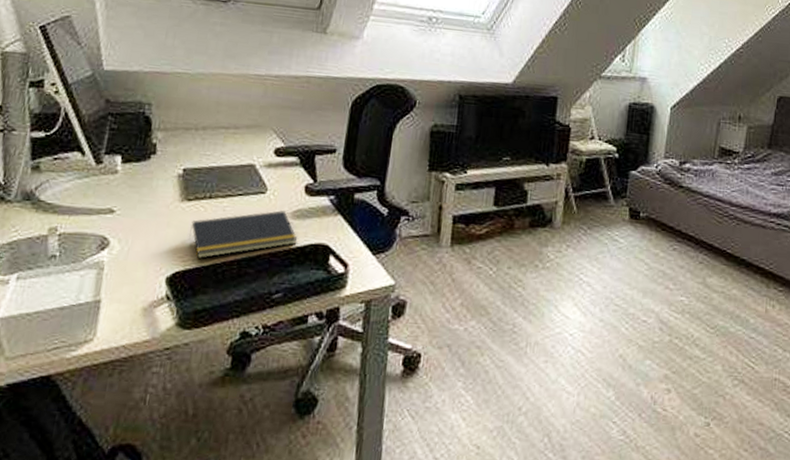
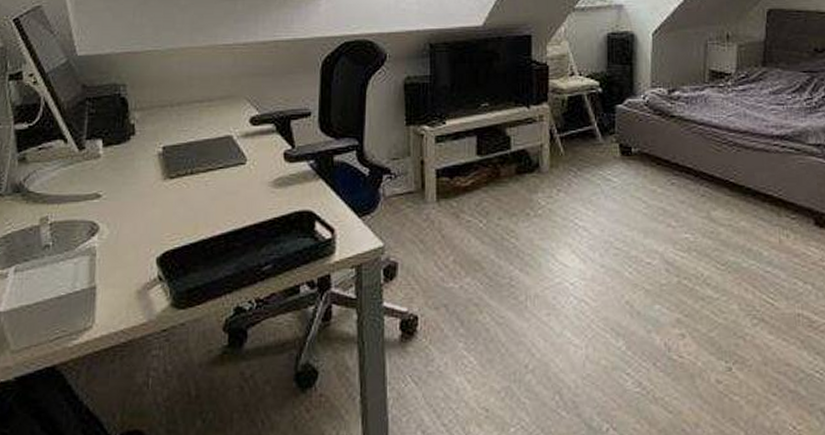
notepad: present [189,210,297,258] -> none [175,180,281,236]

